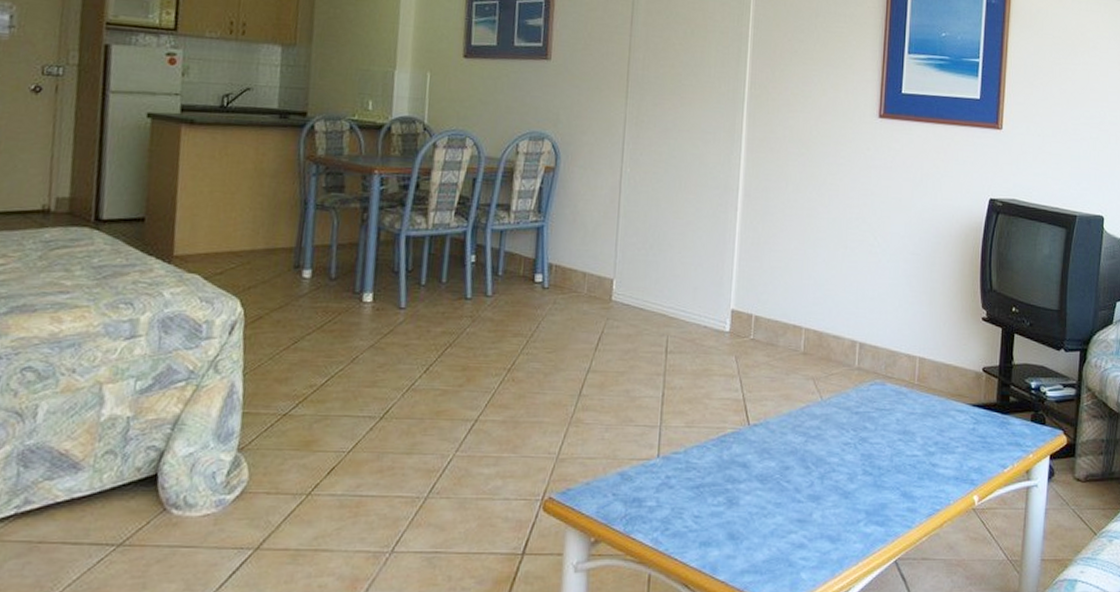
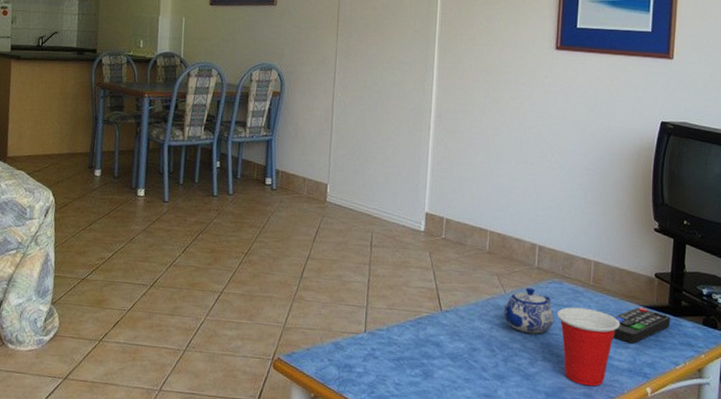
teapot: none [820,392,876,445] -> present [503,288,554,334]
cup: none [878,410,946,500] -> present [556,307,620,387]
remote control: none [939,406,999,448] -> present [613,307,671,344]

